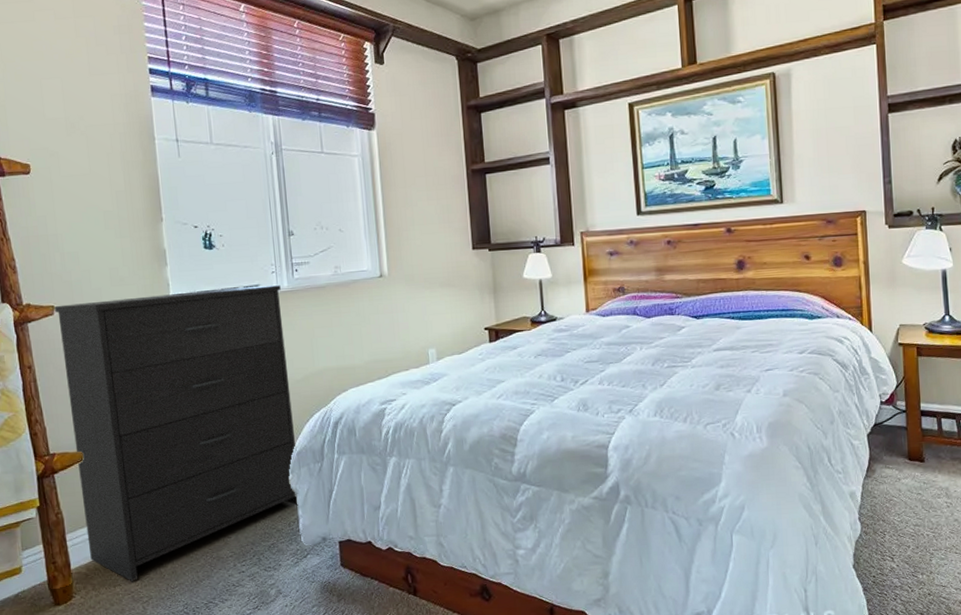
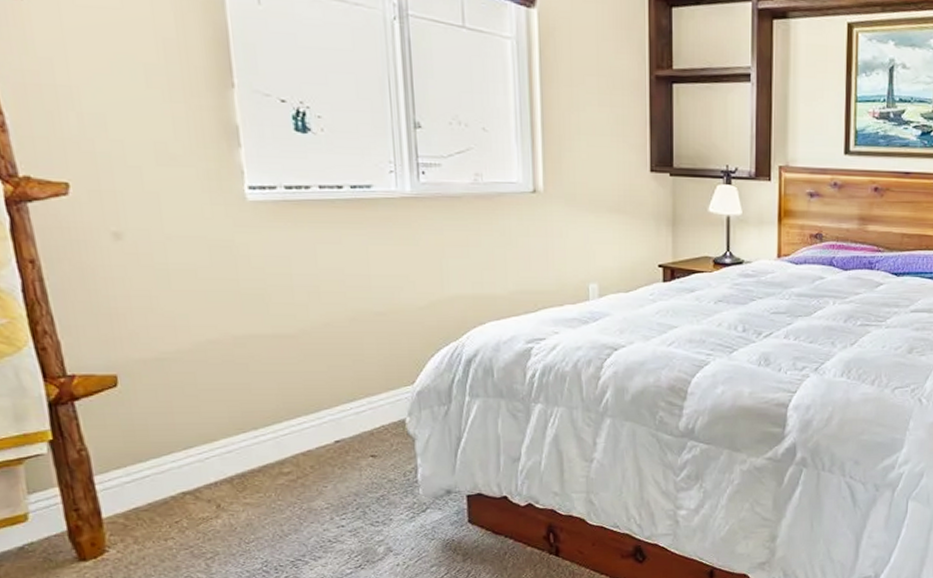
dresser: present [55,285,298,581] -> none [69,182,417,534]

